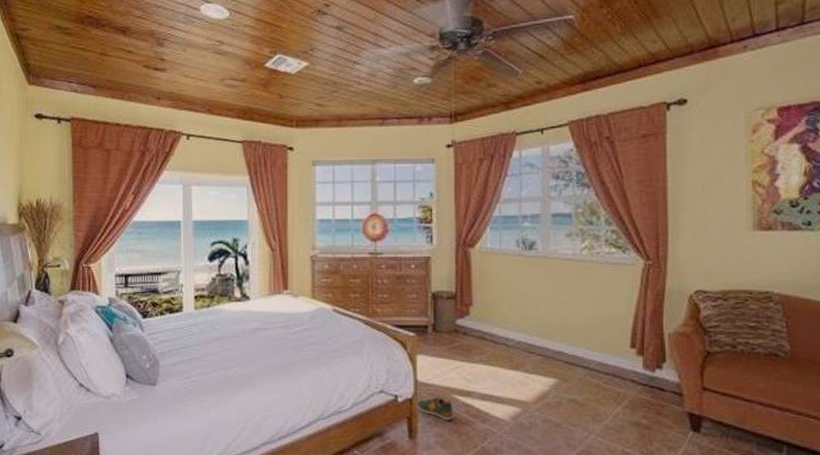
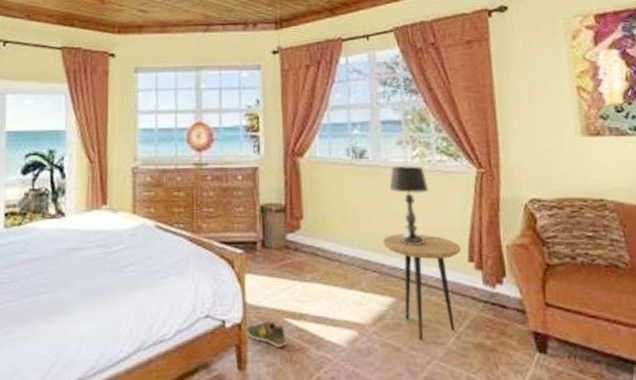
side table: none [548,321,624,417] -> present [382,234,461,340]
table lamp: none [557,256,596,332] -> present [389,165,429,246]

